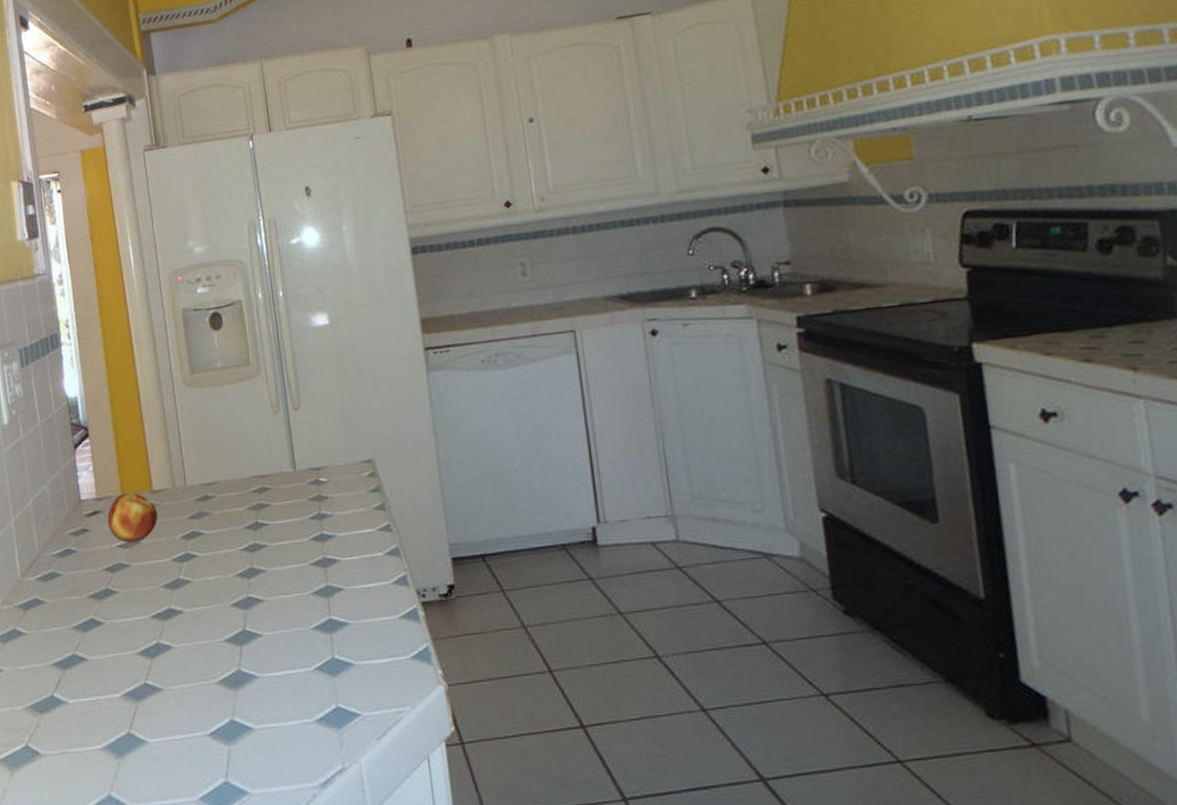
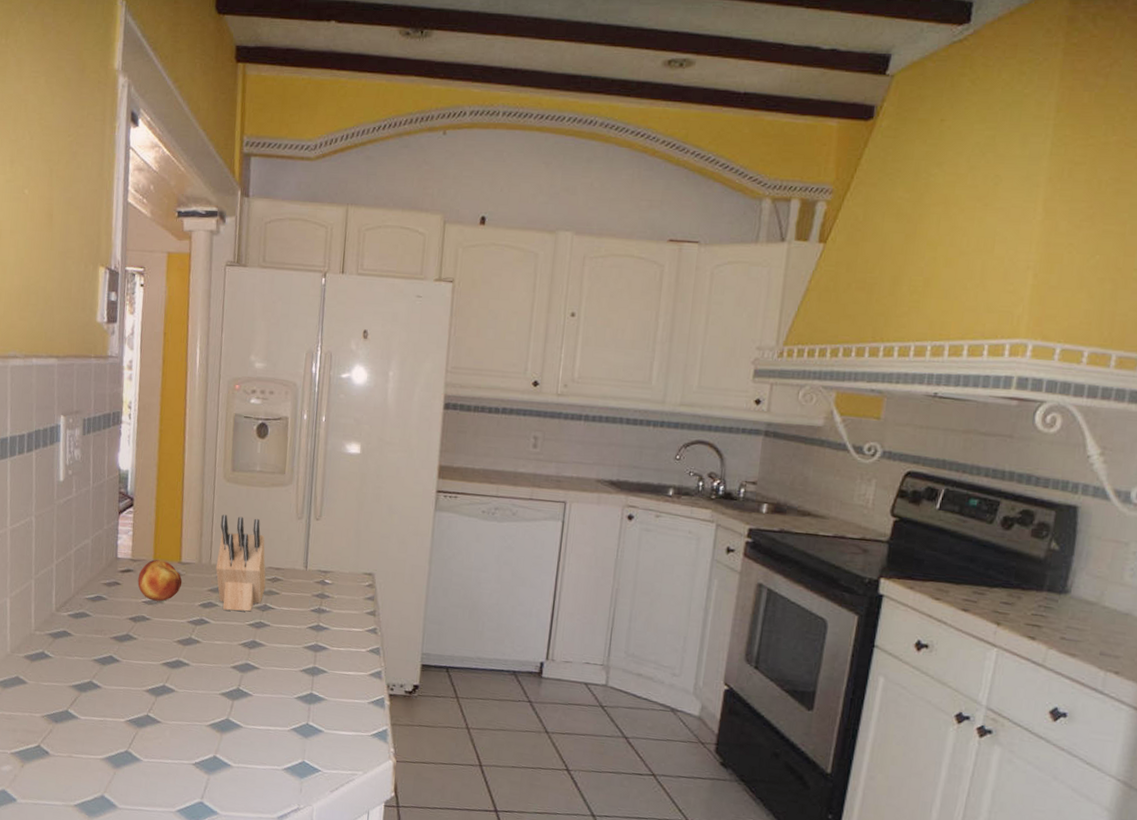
knife block: none [188,422,253,537] -> present [216,514,266,612]

